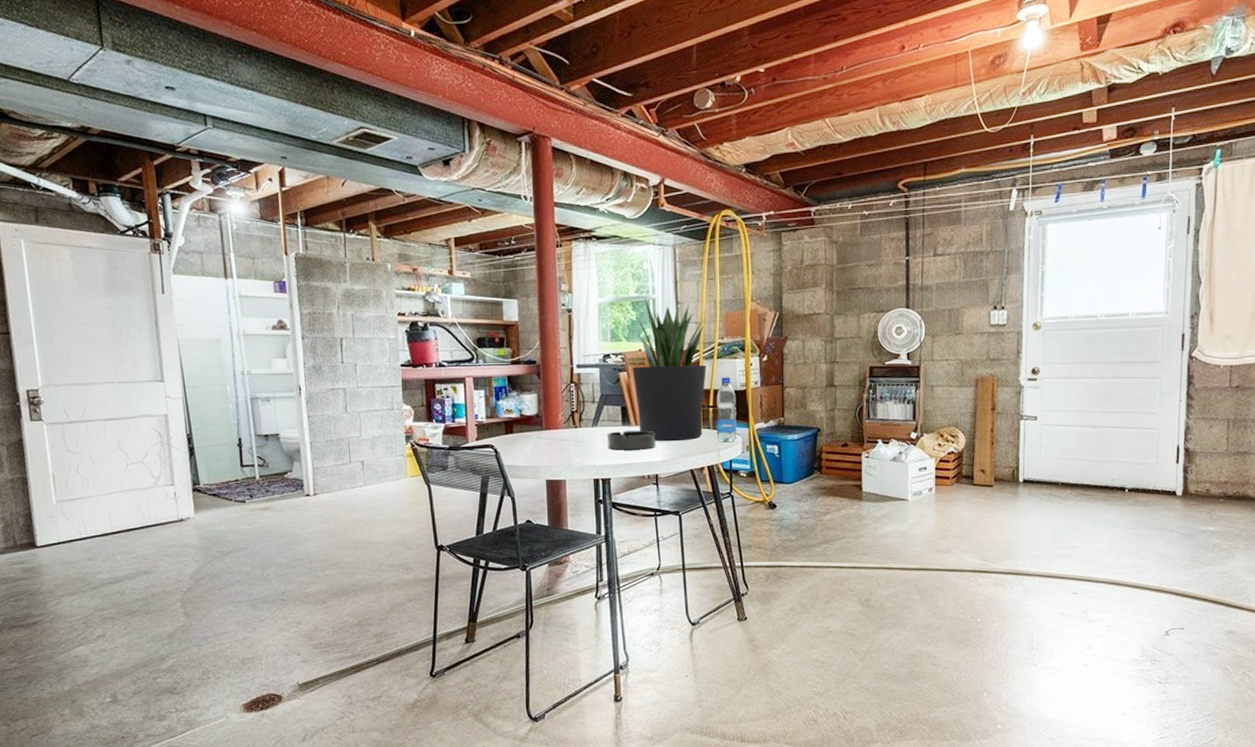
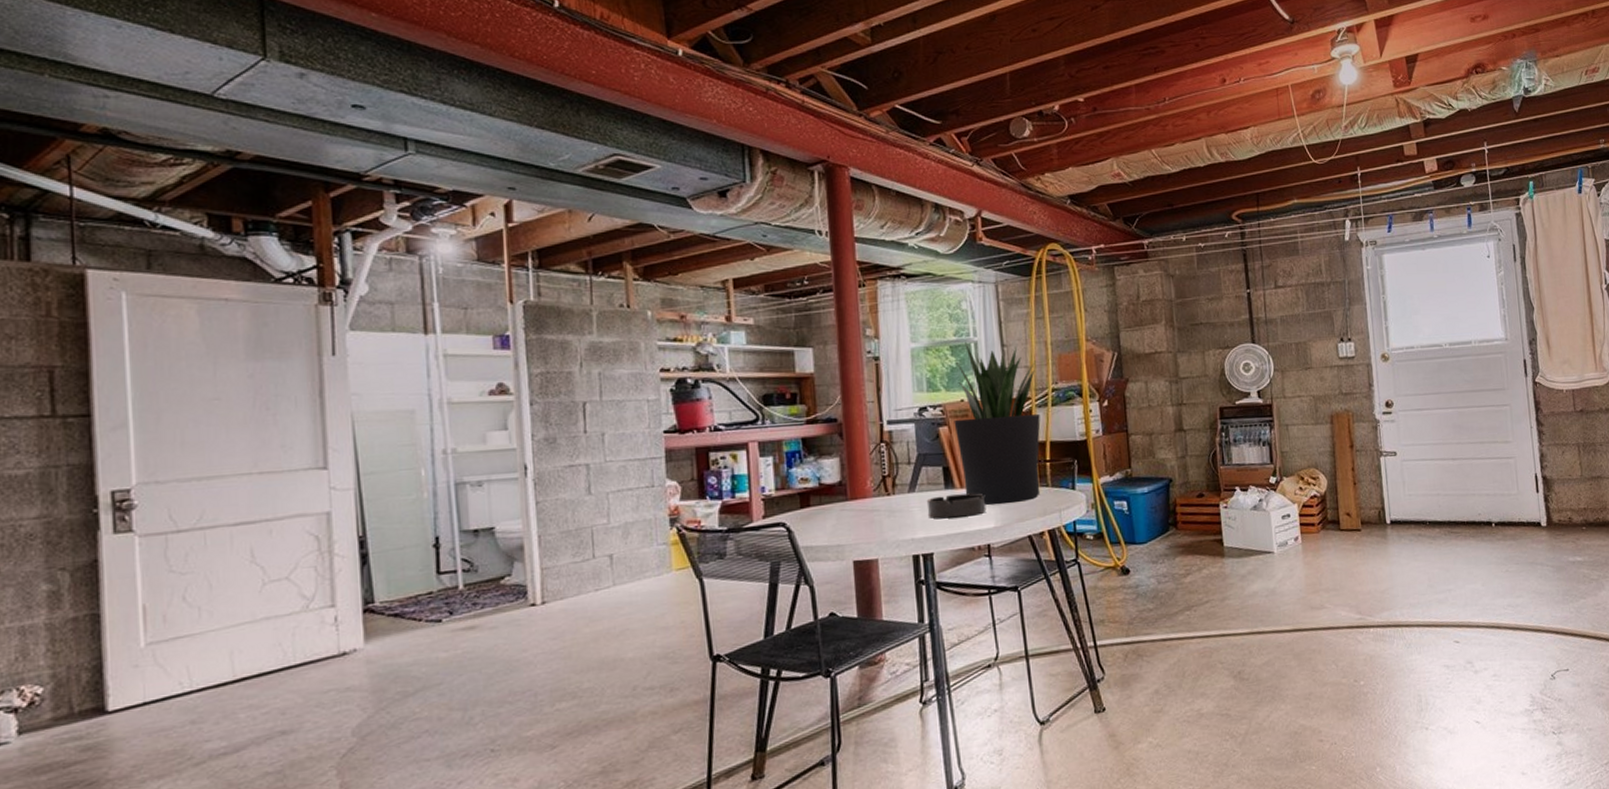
bottle: present [716,377,737,443] -> none [1053,426,1080,502]

